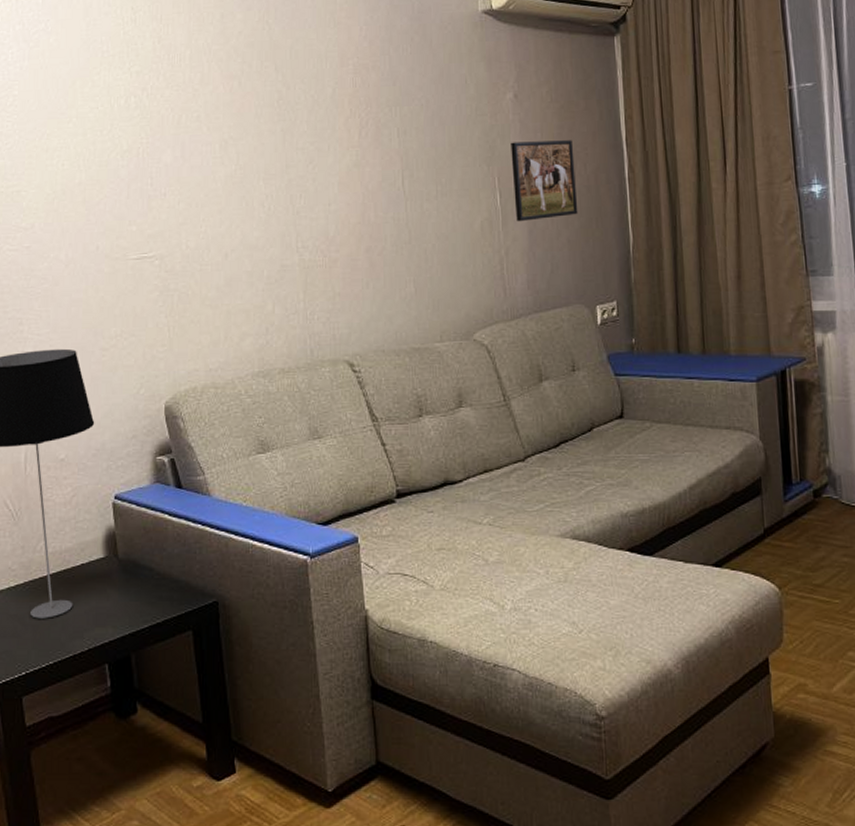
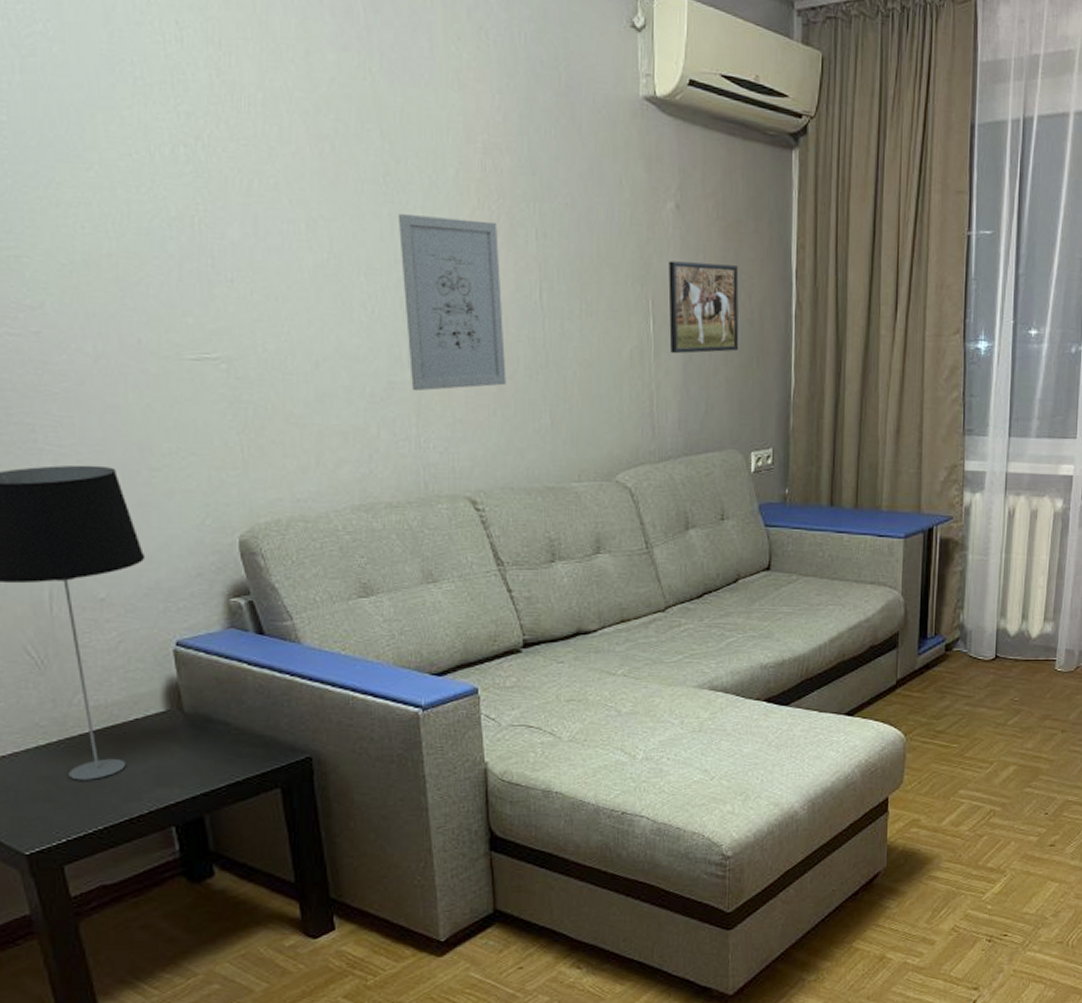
wall art: none [288,126,376,272] -> present [397,214,506,391]

